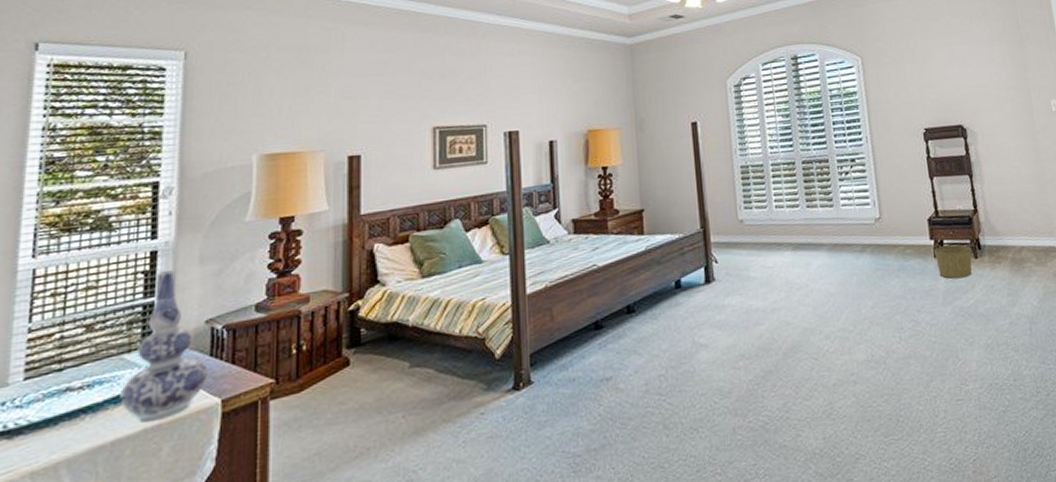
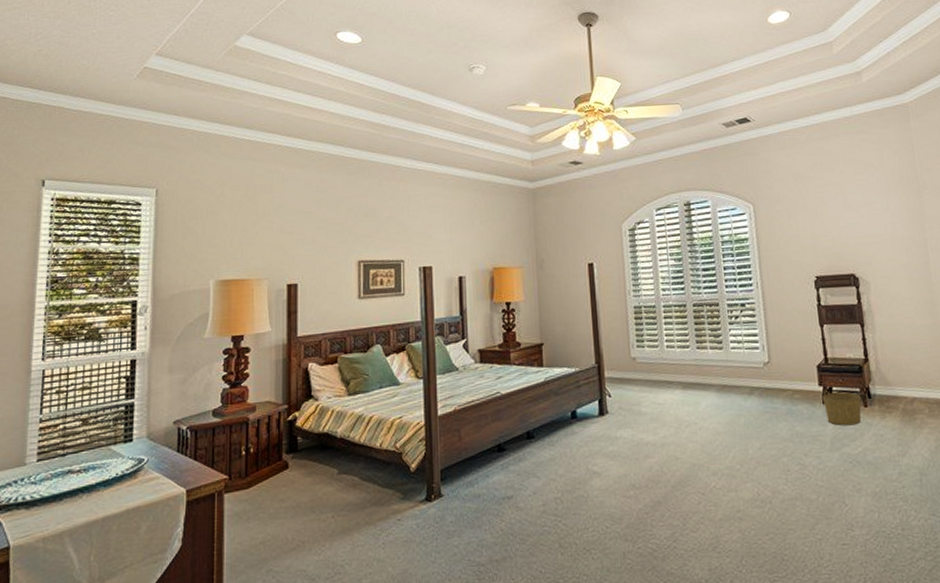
vase: present [120,270,208,424] -> none [108,377,175,505]

